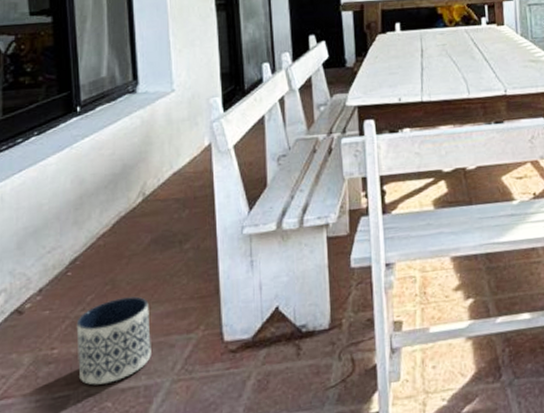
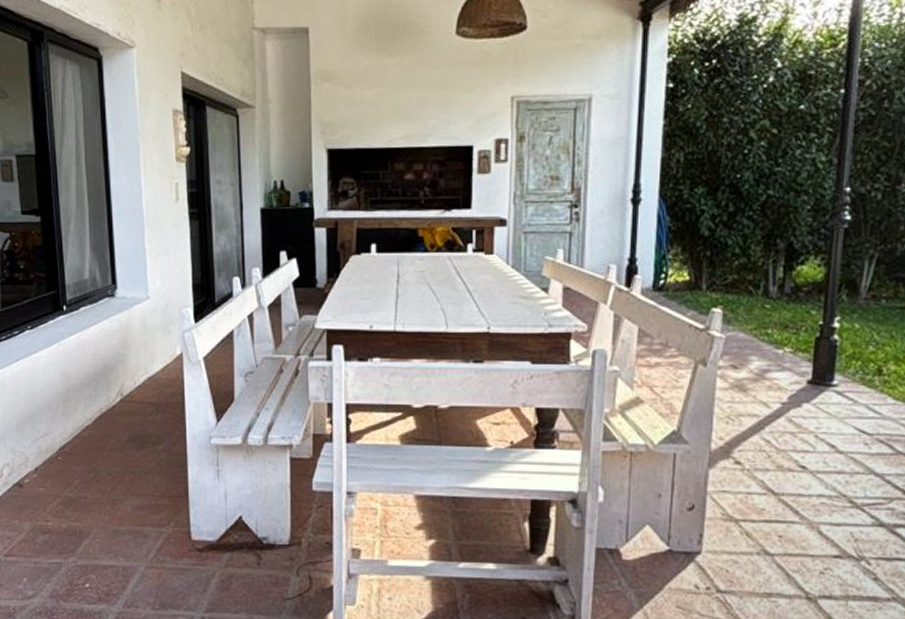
planter: present [76,296,151,385] -> none [66,486,128,559]

